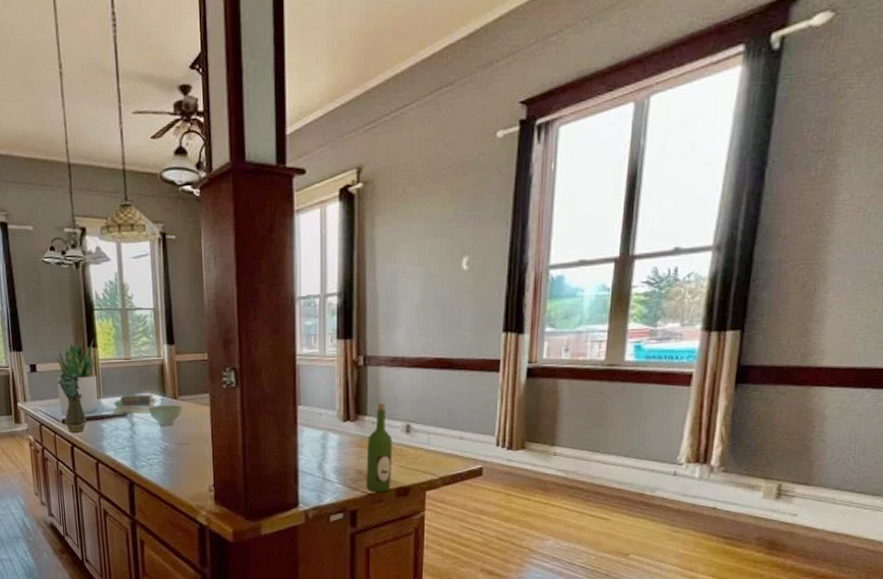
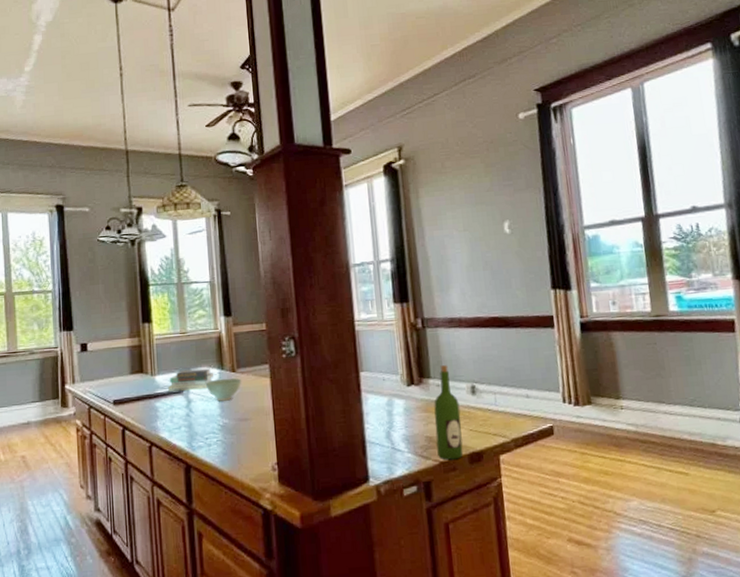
planter: present [55,338,98,415] -> none [108,313,153,396]
vase: present [57,371,86,433] -> none [109,348,139,414]

